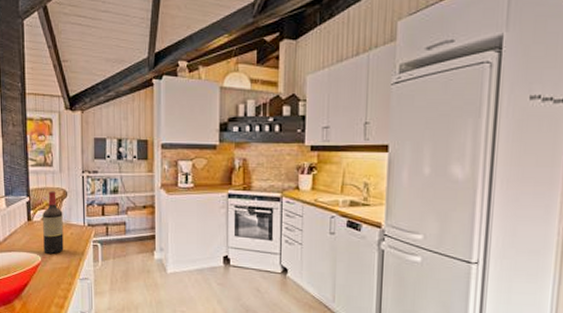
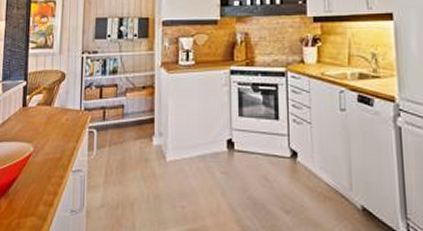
wine bottle: present [43,191,64,254] -> none [36,74,59,143]

